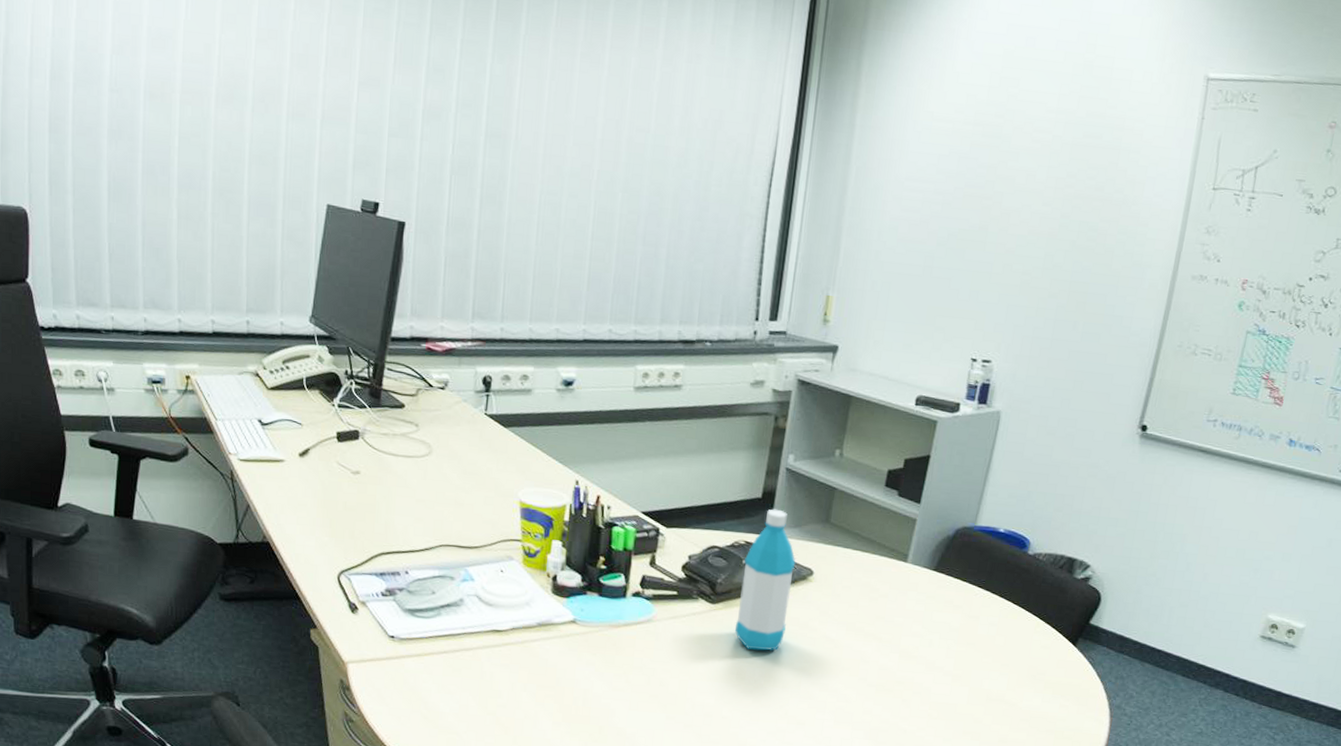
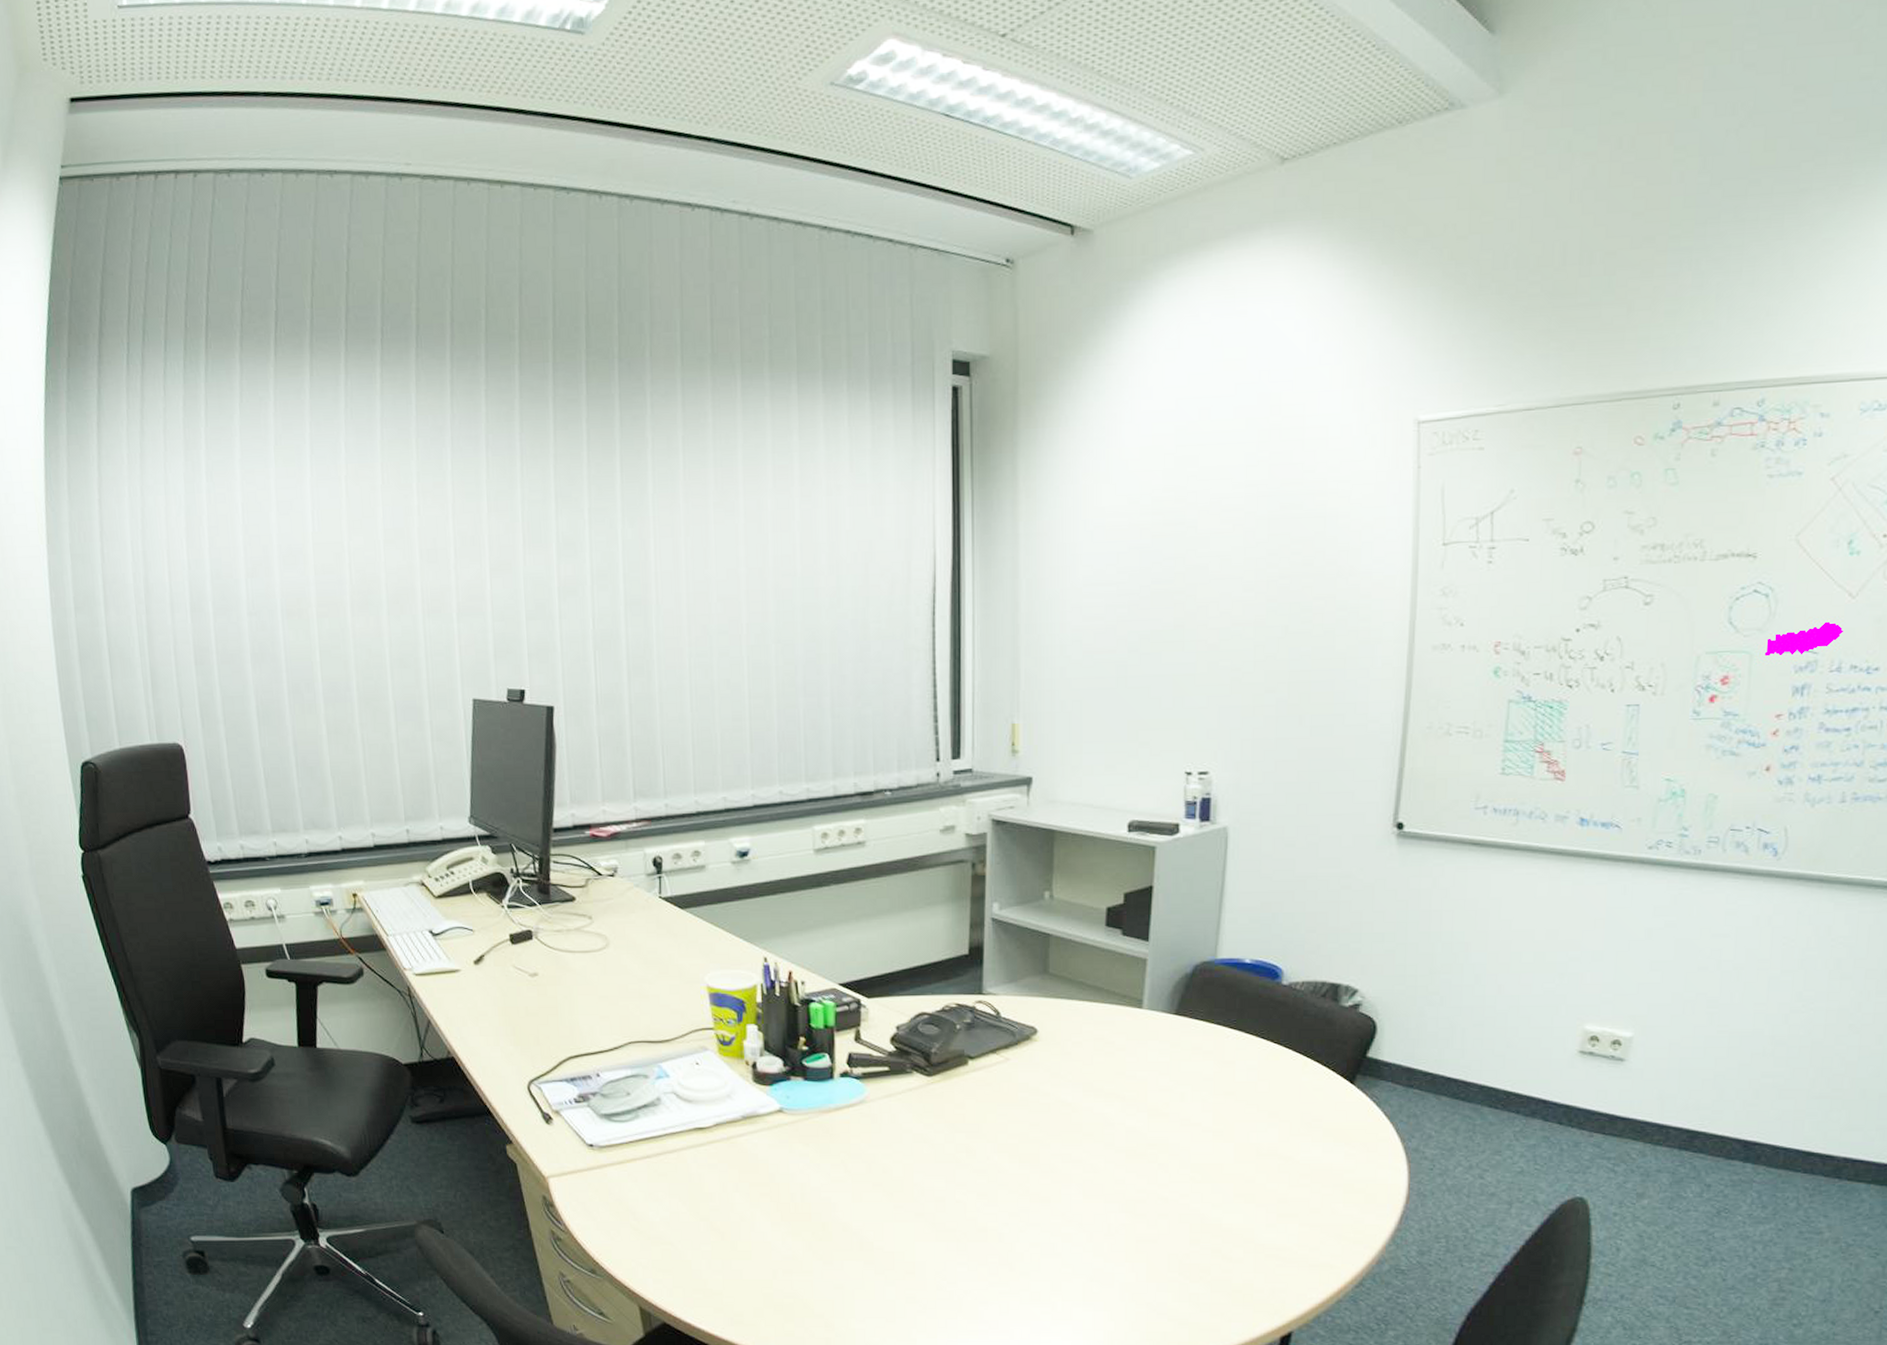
water bottle: present [735,509,796,651] -> none [957,965,1016,1123]

